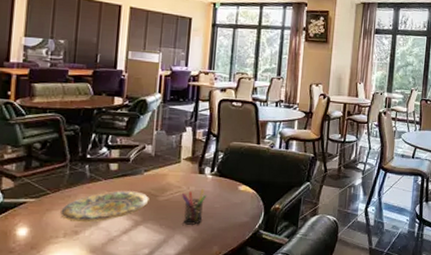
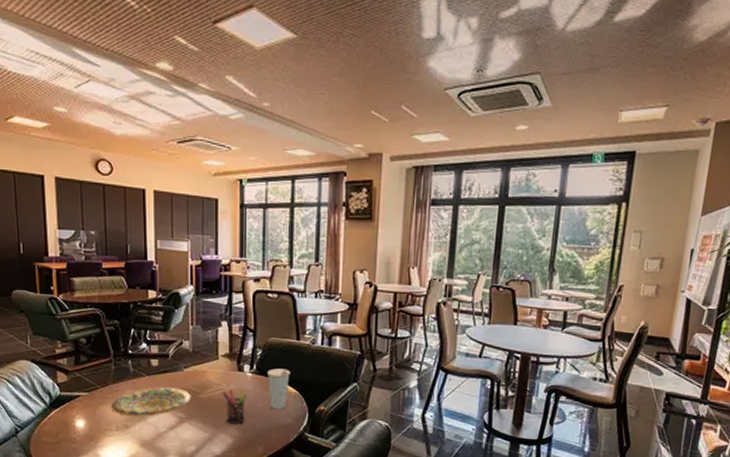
cup: none [227,170,249,209] -> present [267,368,290,410]

